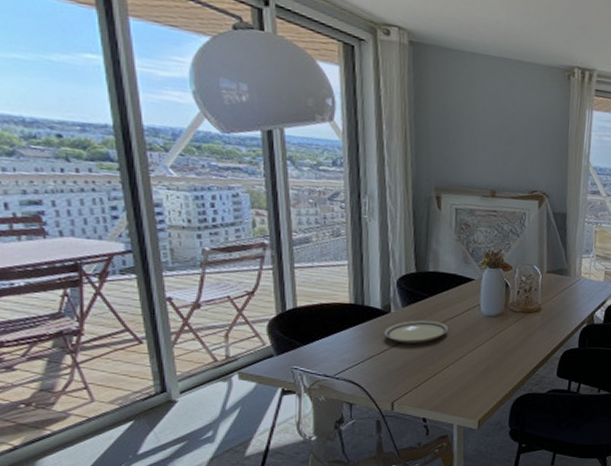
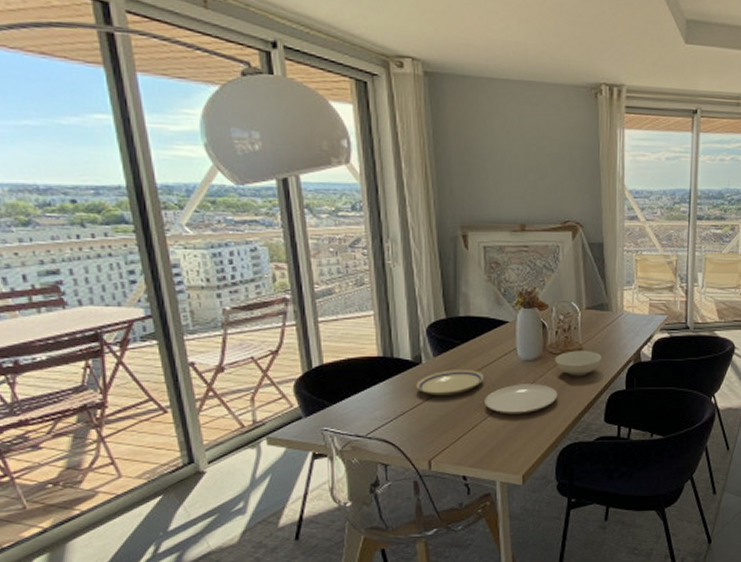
plate: none [447,337,516,365] -> present [485,384,558,415]
bowl: none [515,310,558,334] -> present [555,350,601,377]

